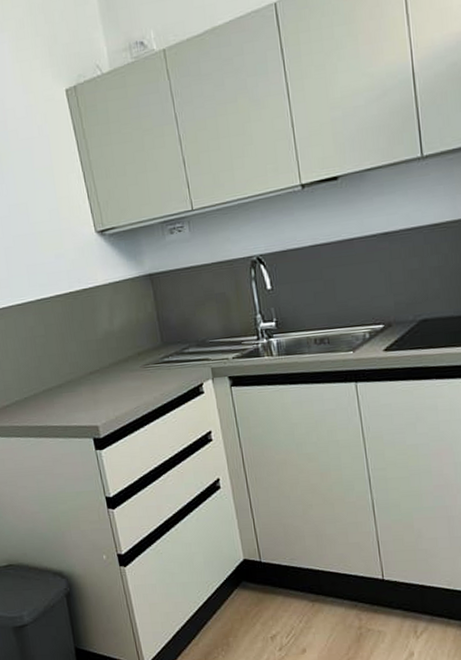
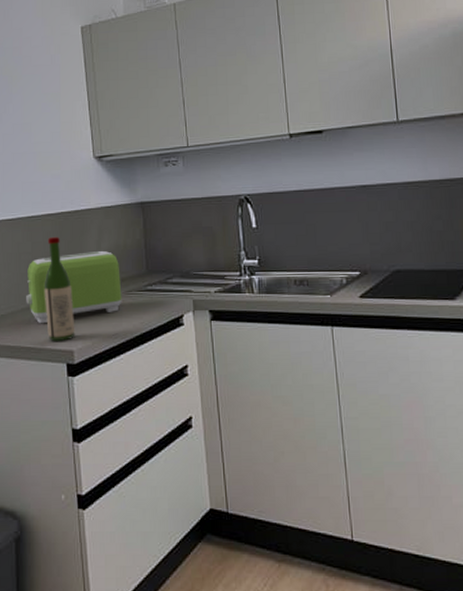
toaster: none [43,327,141,402] -> present [26,251,122,323]
wine bottle: none [59,317,98,419] -> present [44,237,75,341]

